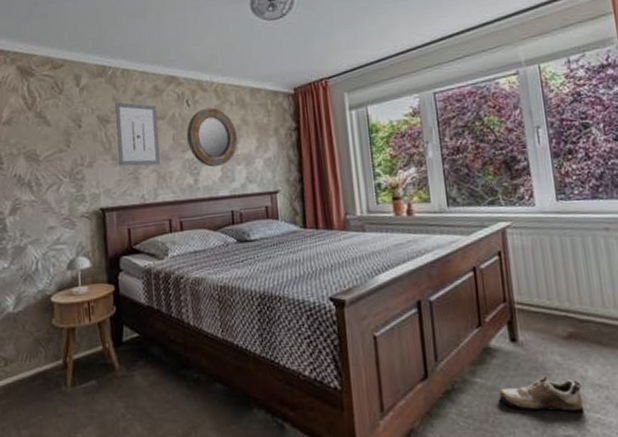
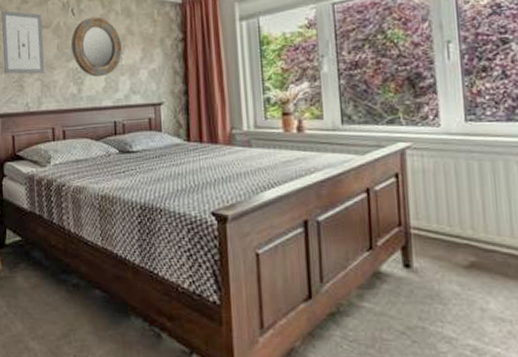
sneaker: present [499,375,584,413] -> none [388,304,482,345]

